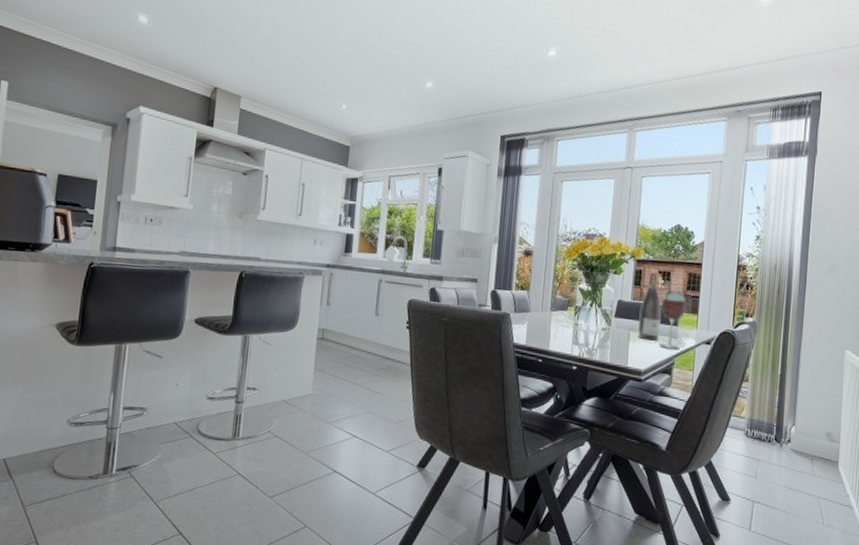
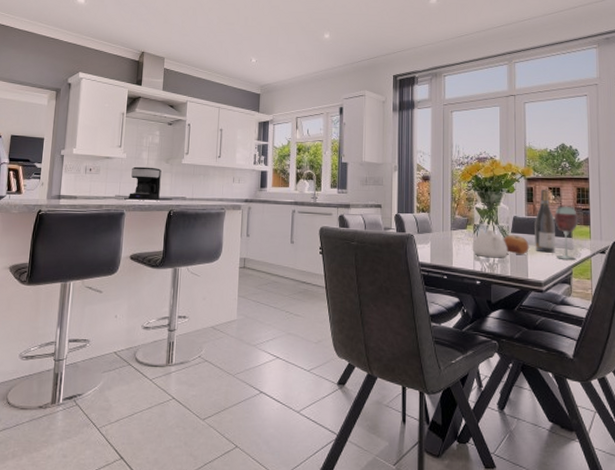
coffee maker: none [189,219,245,261] -> present [124,166,172,201]
teapot: none [571,310,610,344] -> present [472,228,509,258]
fruit: none [605,319,632,342] -> present [503,235,529,255]

